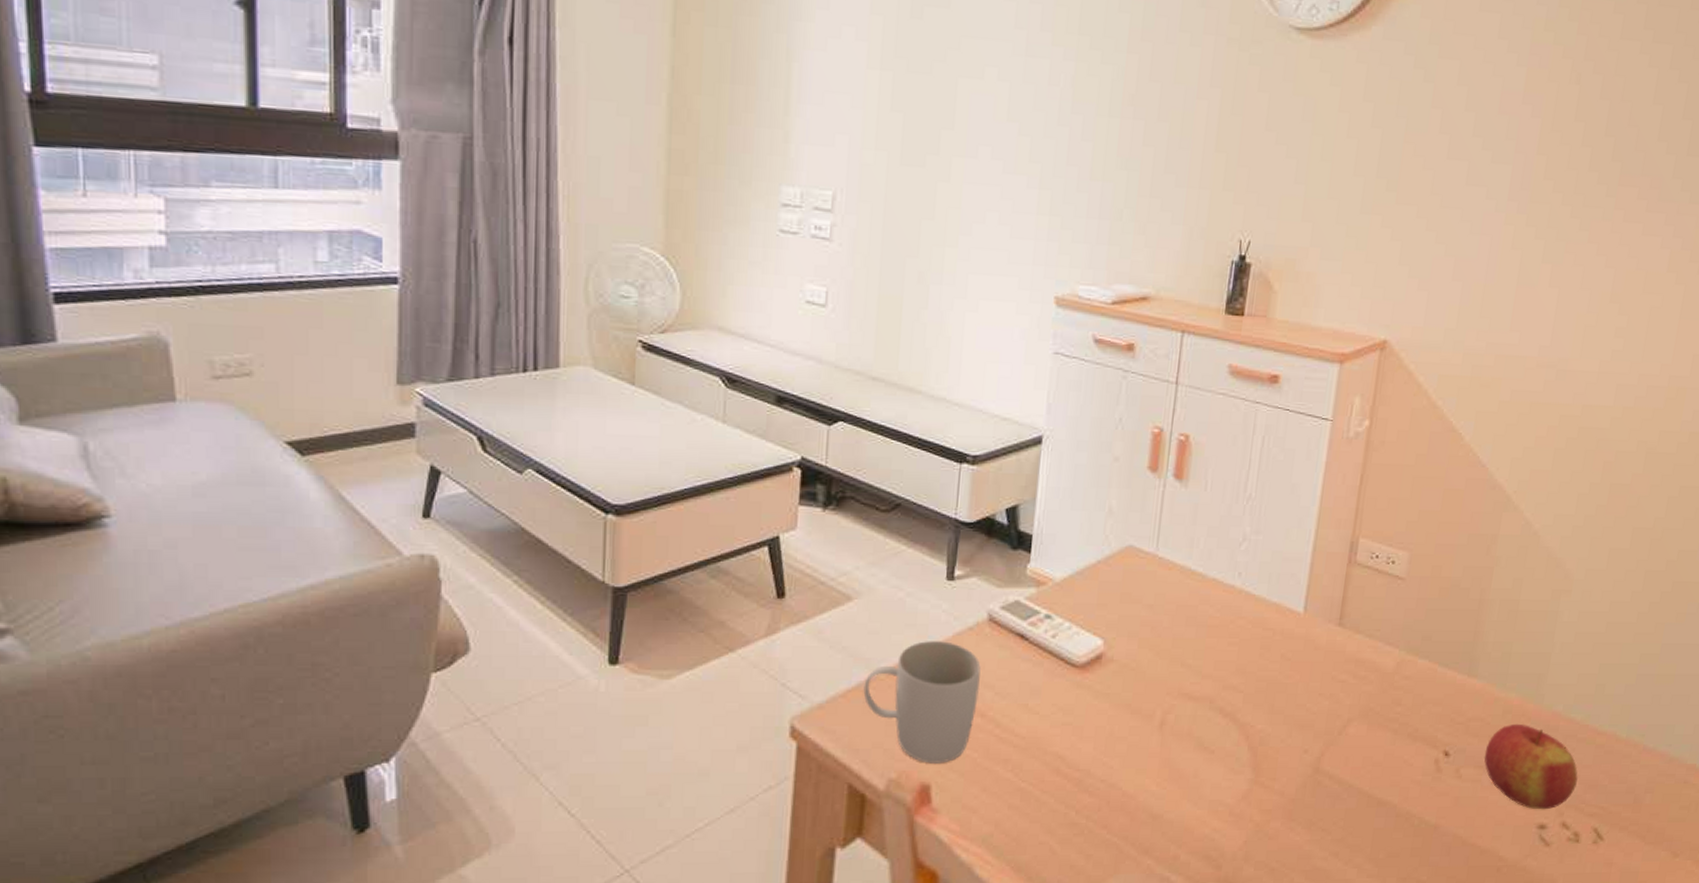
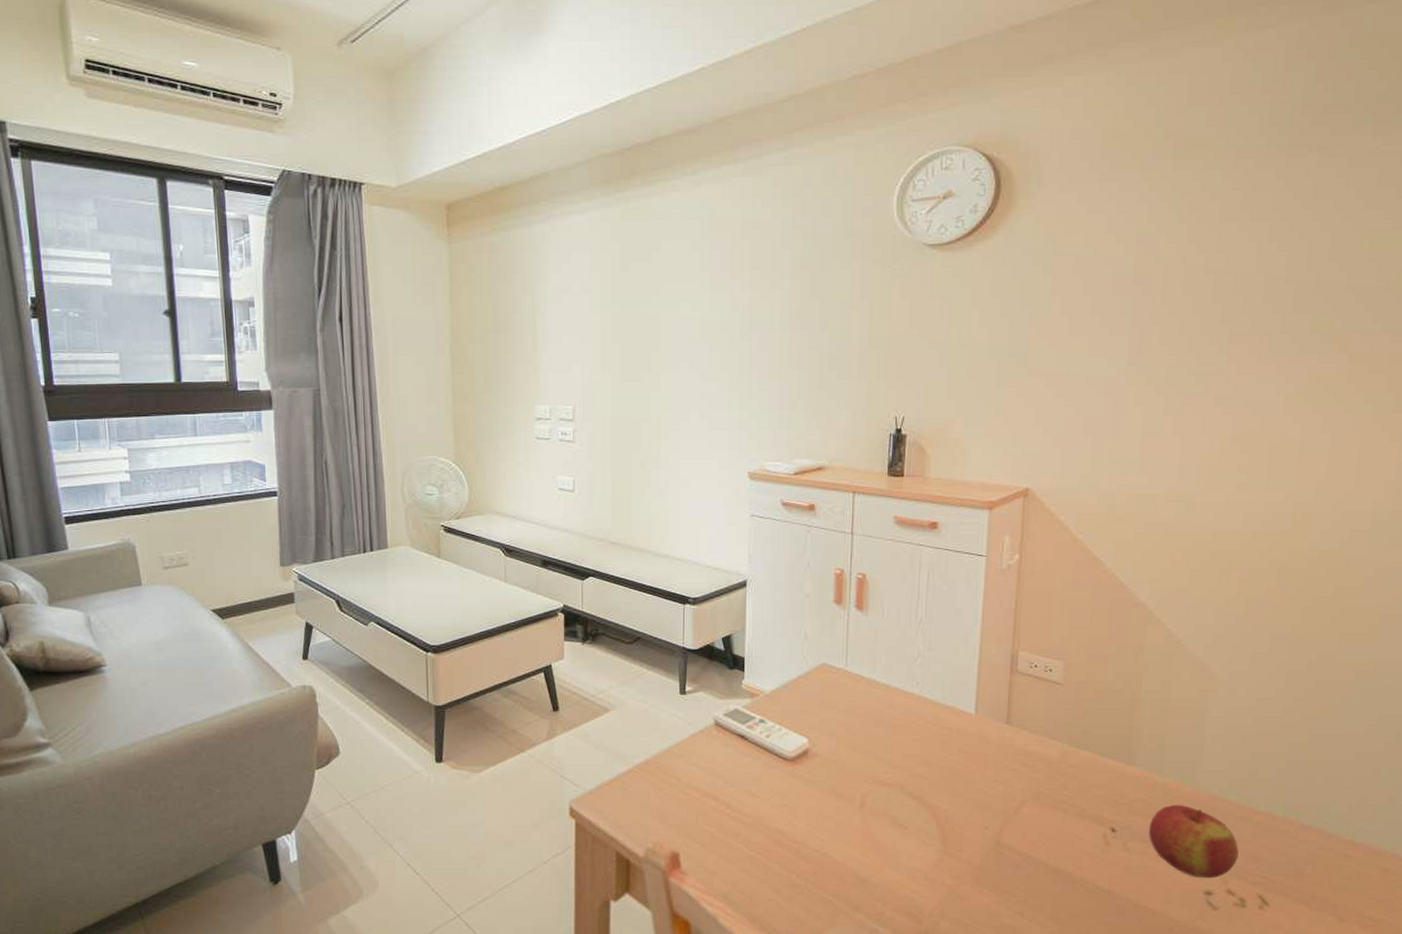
mug: present [863,641,981,764] -> none [622,742,712,836]

